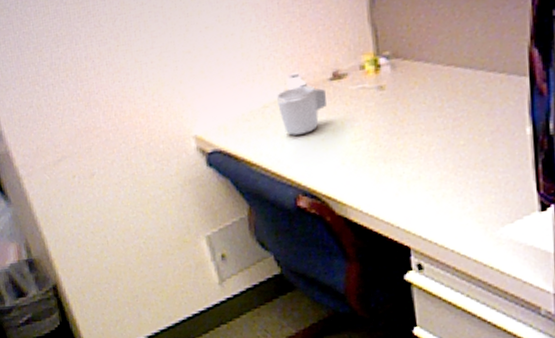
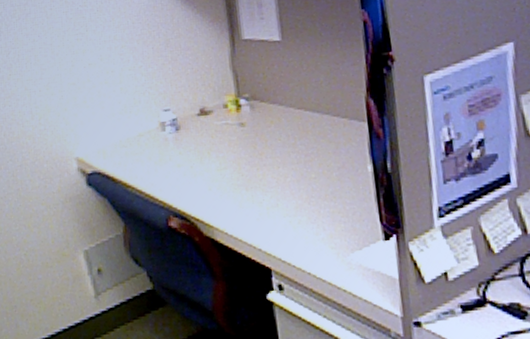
mug: present [276,85,327,136] -> none [150,119,195,162]

